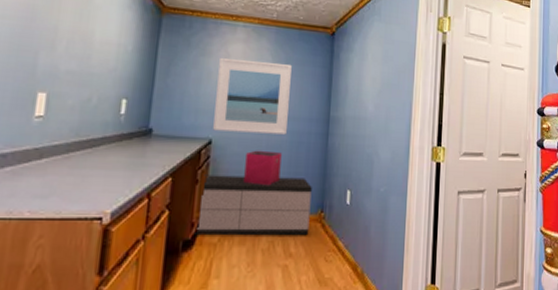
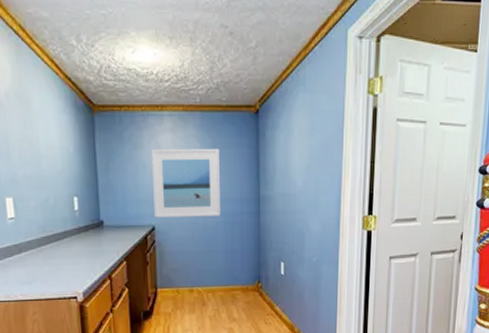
storage bench: present [195,174,312,236] -> none [152,254,248,307]
storage bin: present [244,150,282,186] -> none [186,232,218,263]

